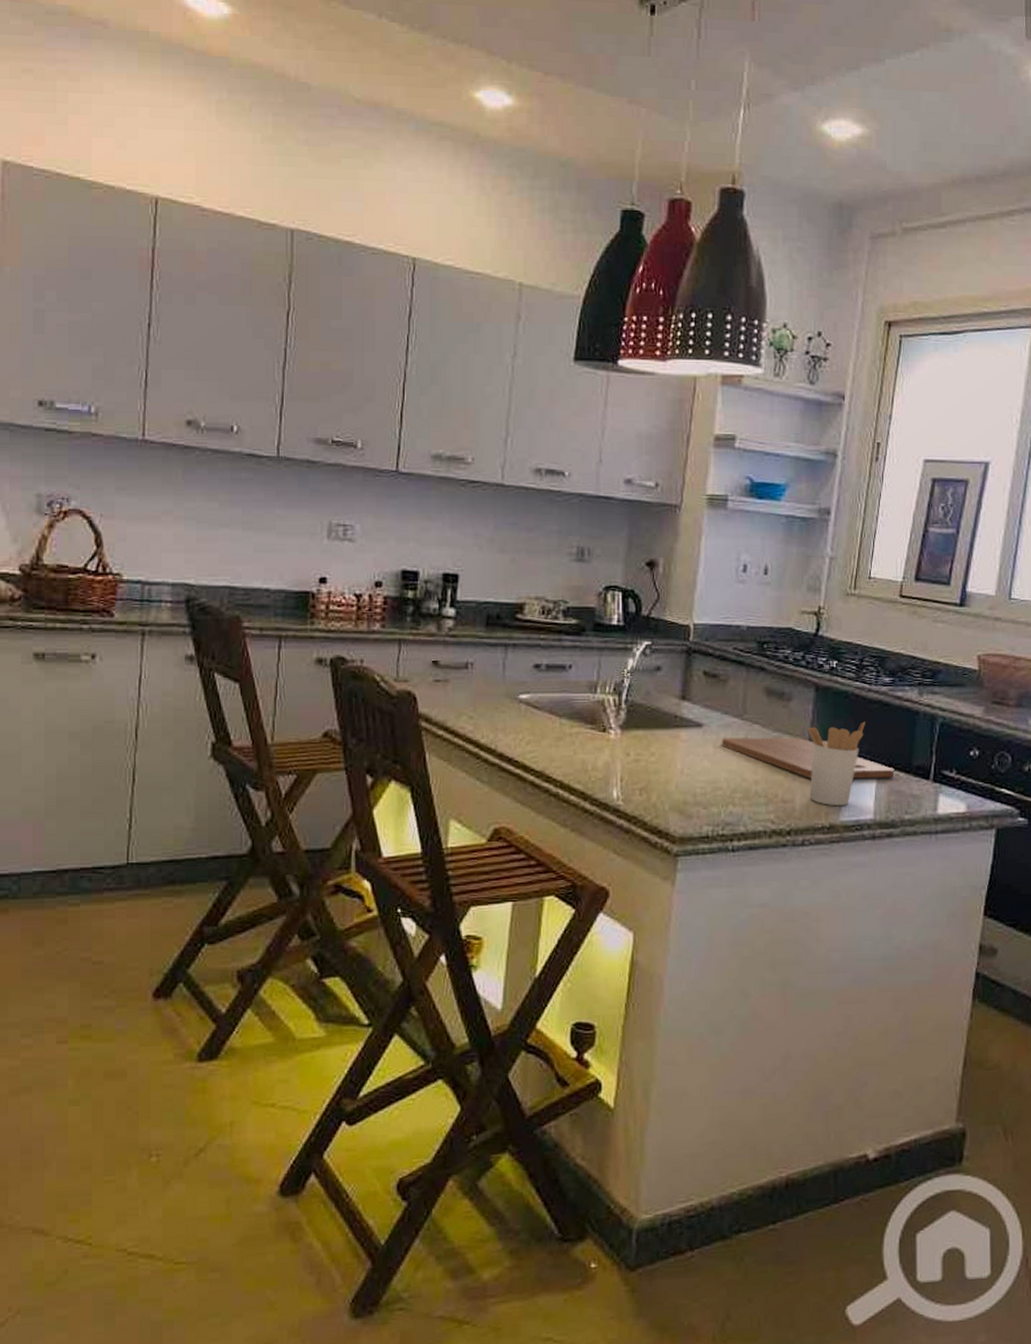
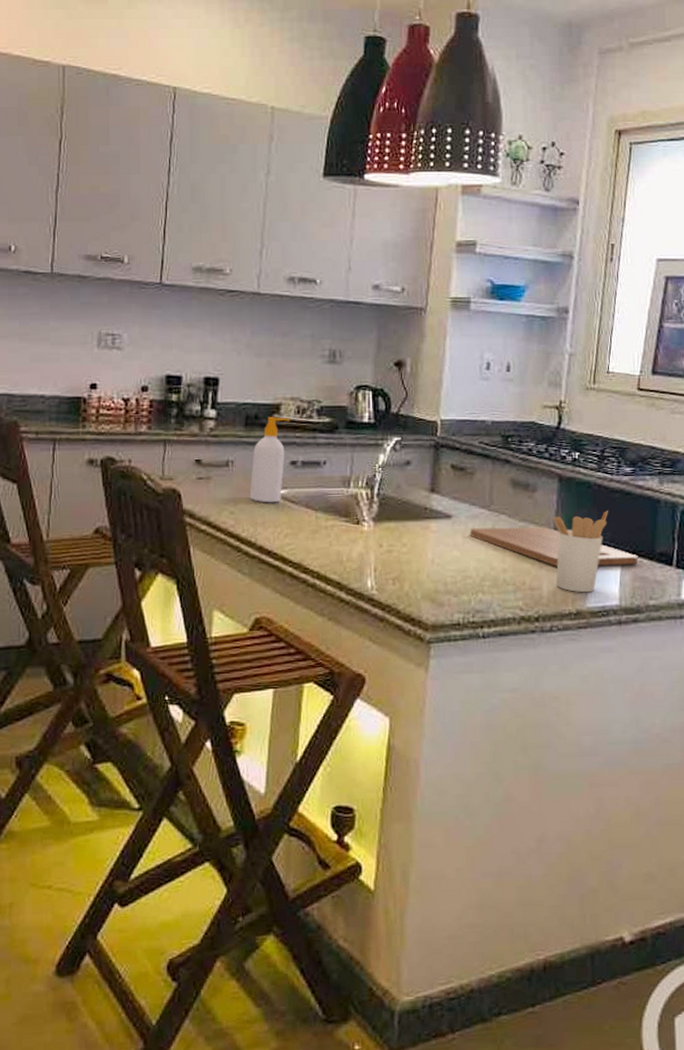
soap bottle: none [490,617,535,708] -> present [249,417,291,503]

